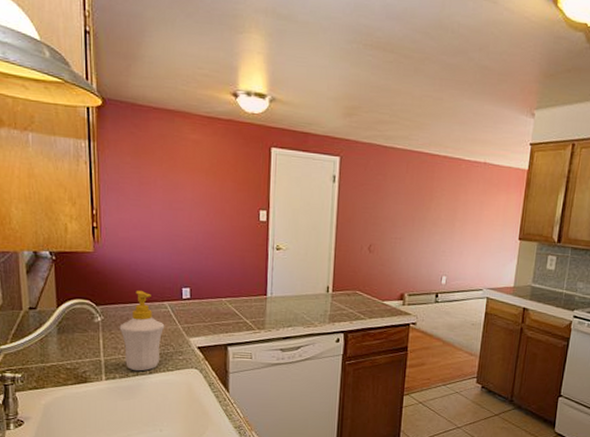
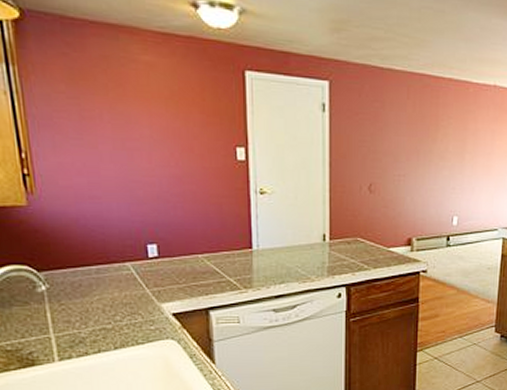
soap bottle: present [119,291,165,371] -> none [70,251,129,348]

